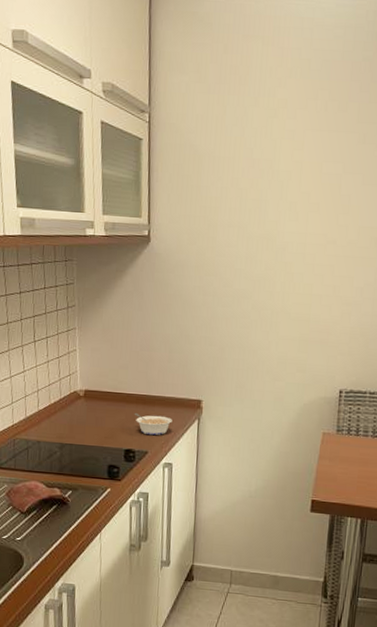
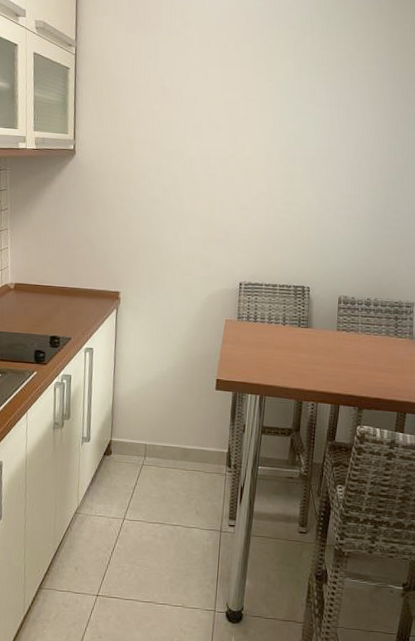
legume: present [134,412,172,436] -> none [59,303,94,324]

